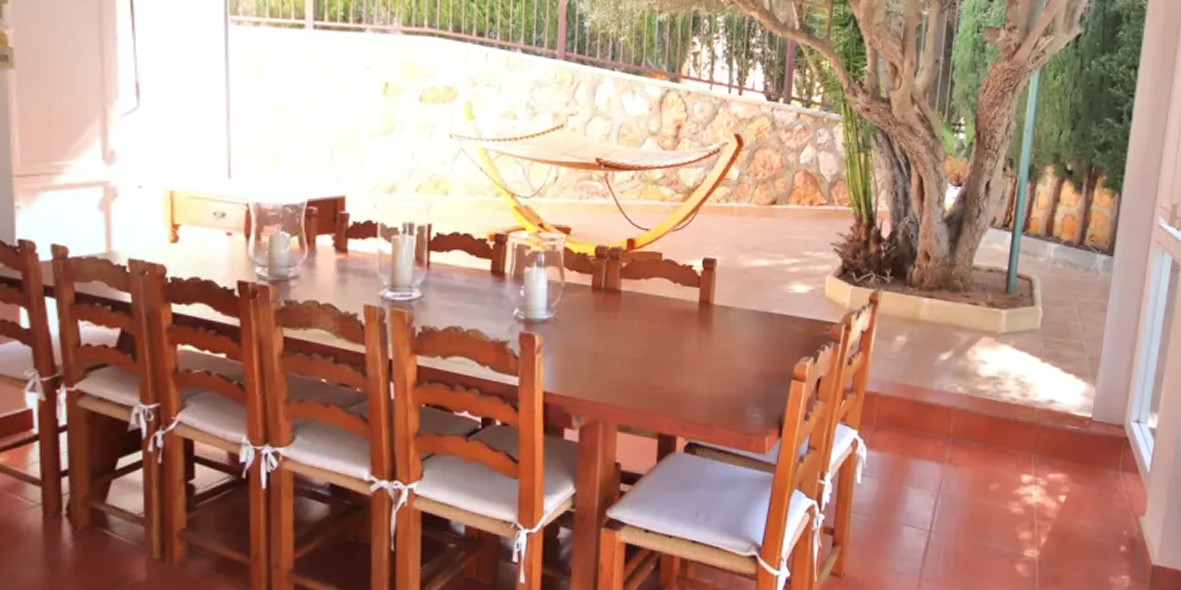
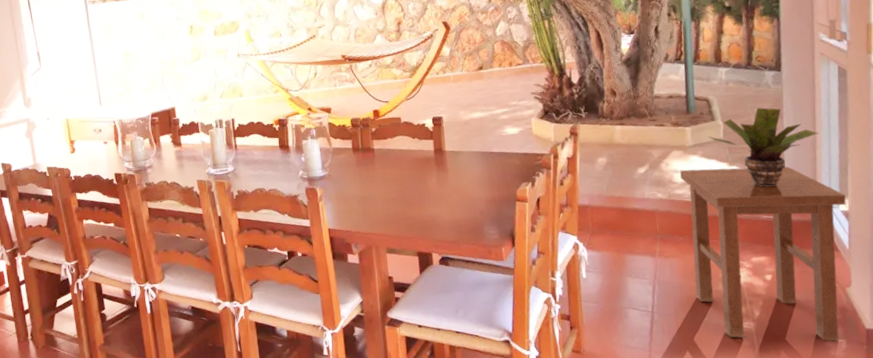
stool: none [981,361,1156,578] -> present [679,166,846,342]
potted plant: none [1023,297,1141,393] -> present [707,107,819,188]

